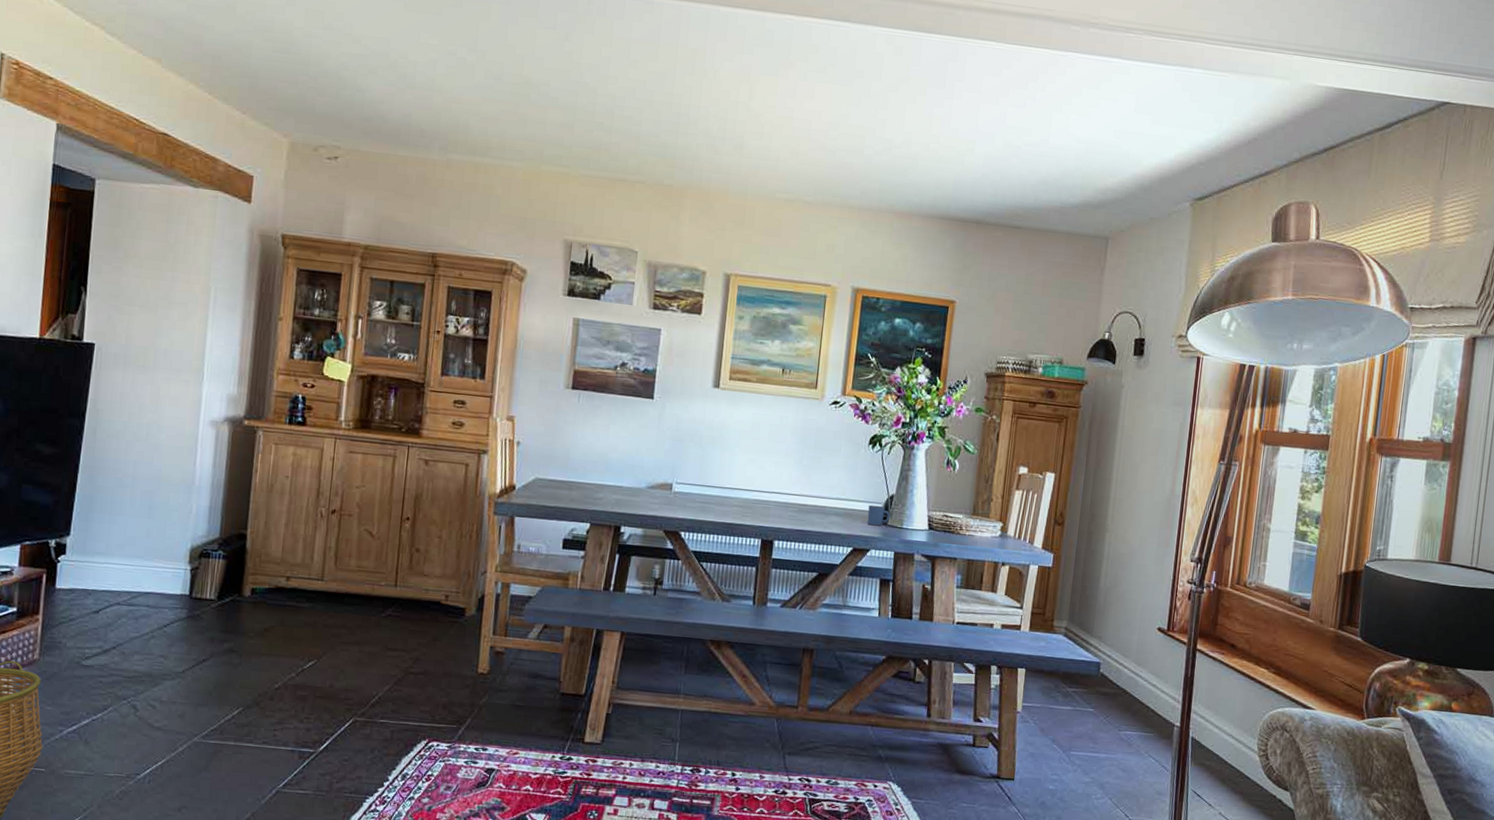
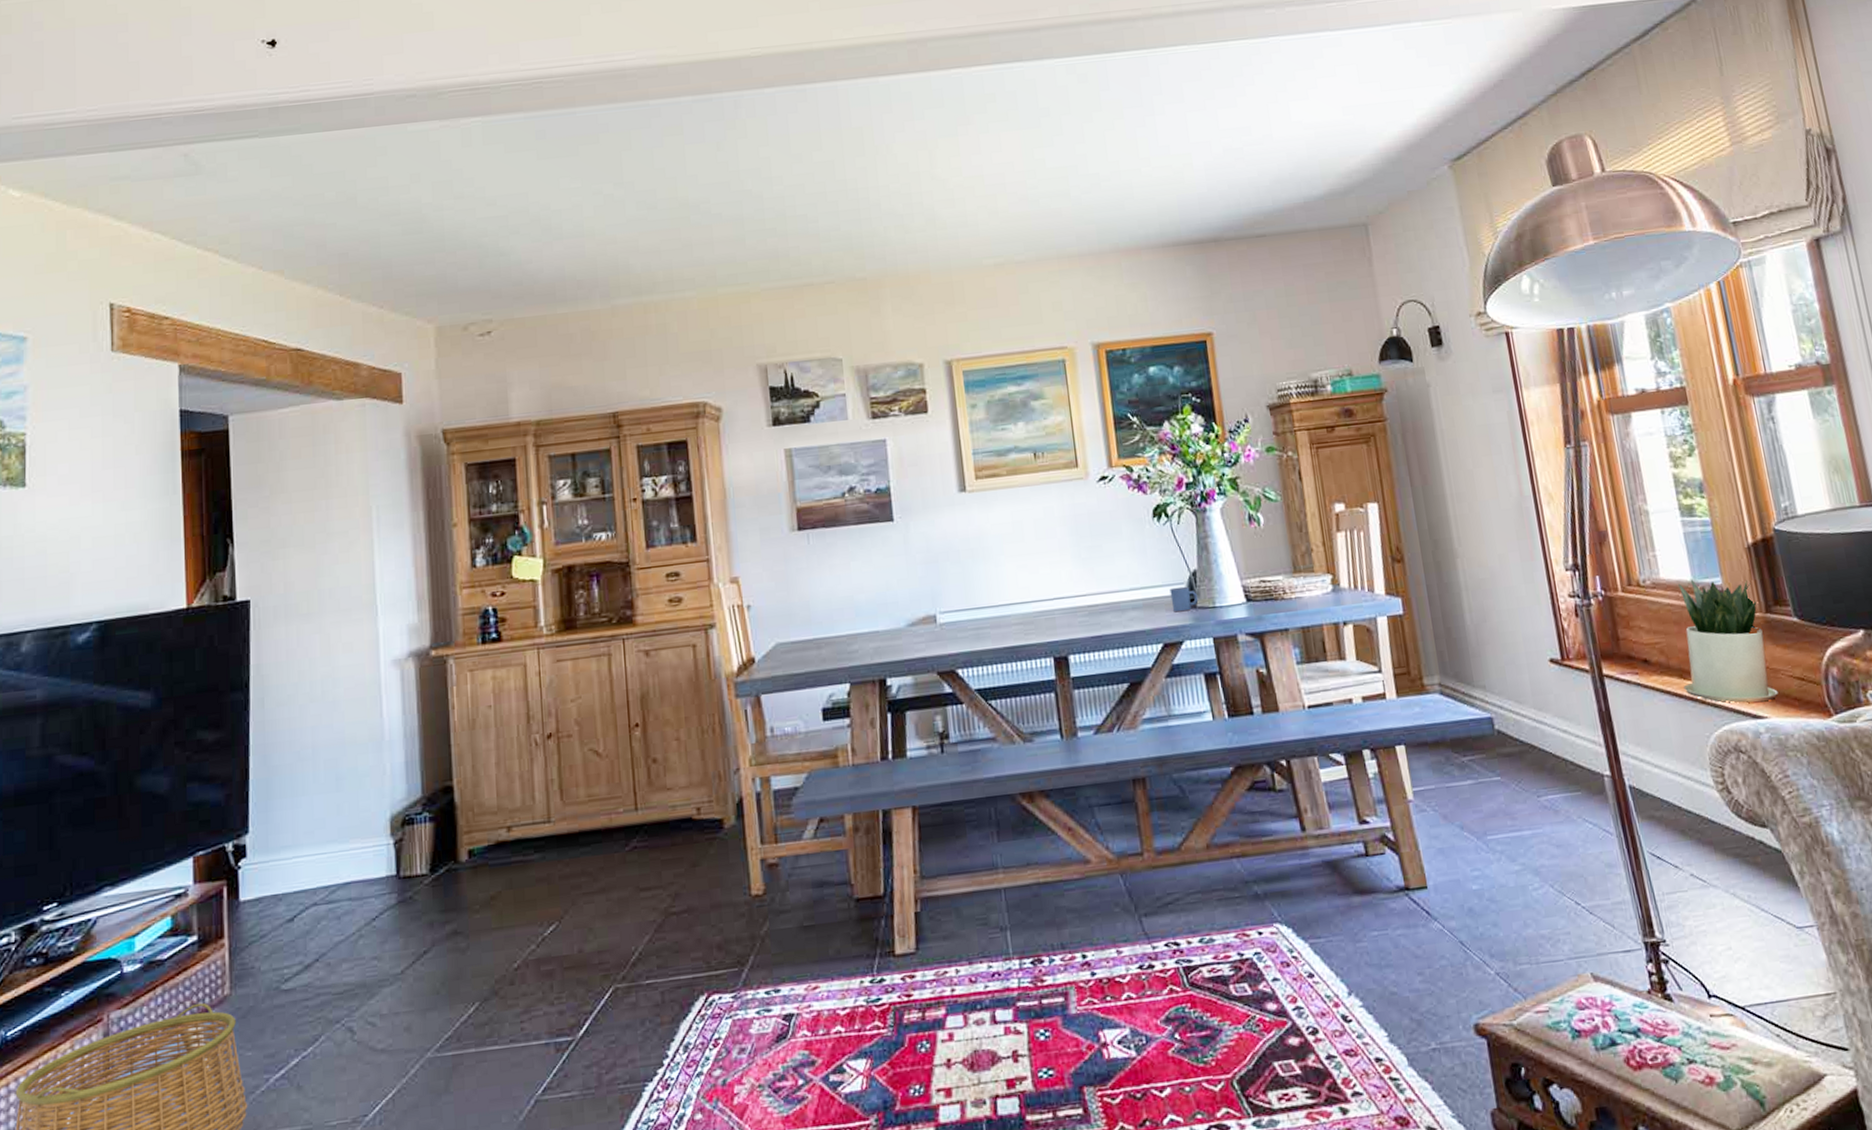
planter: none [1256,590,1334,697] -> present [1678,579,1778,703]

